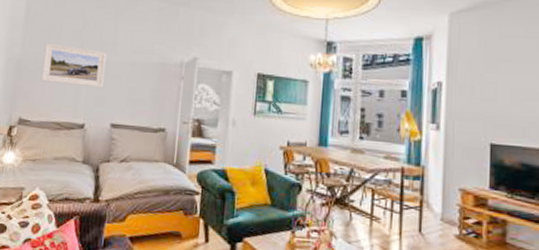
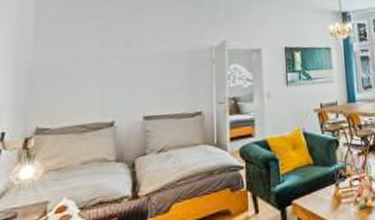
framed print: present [41,43,107,88] -> none [59,45,132,86]

